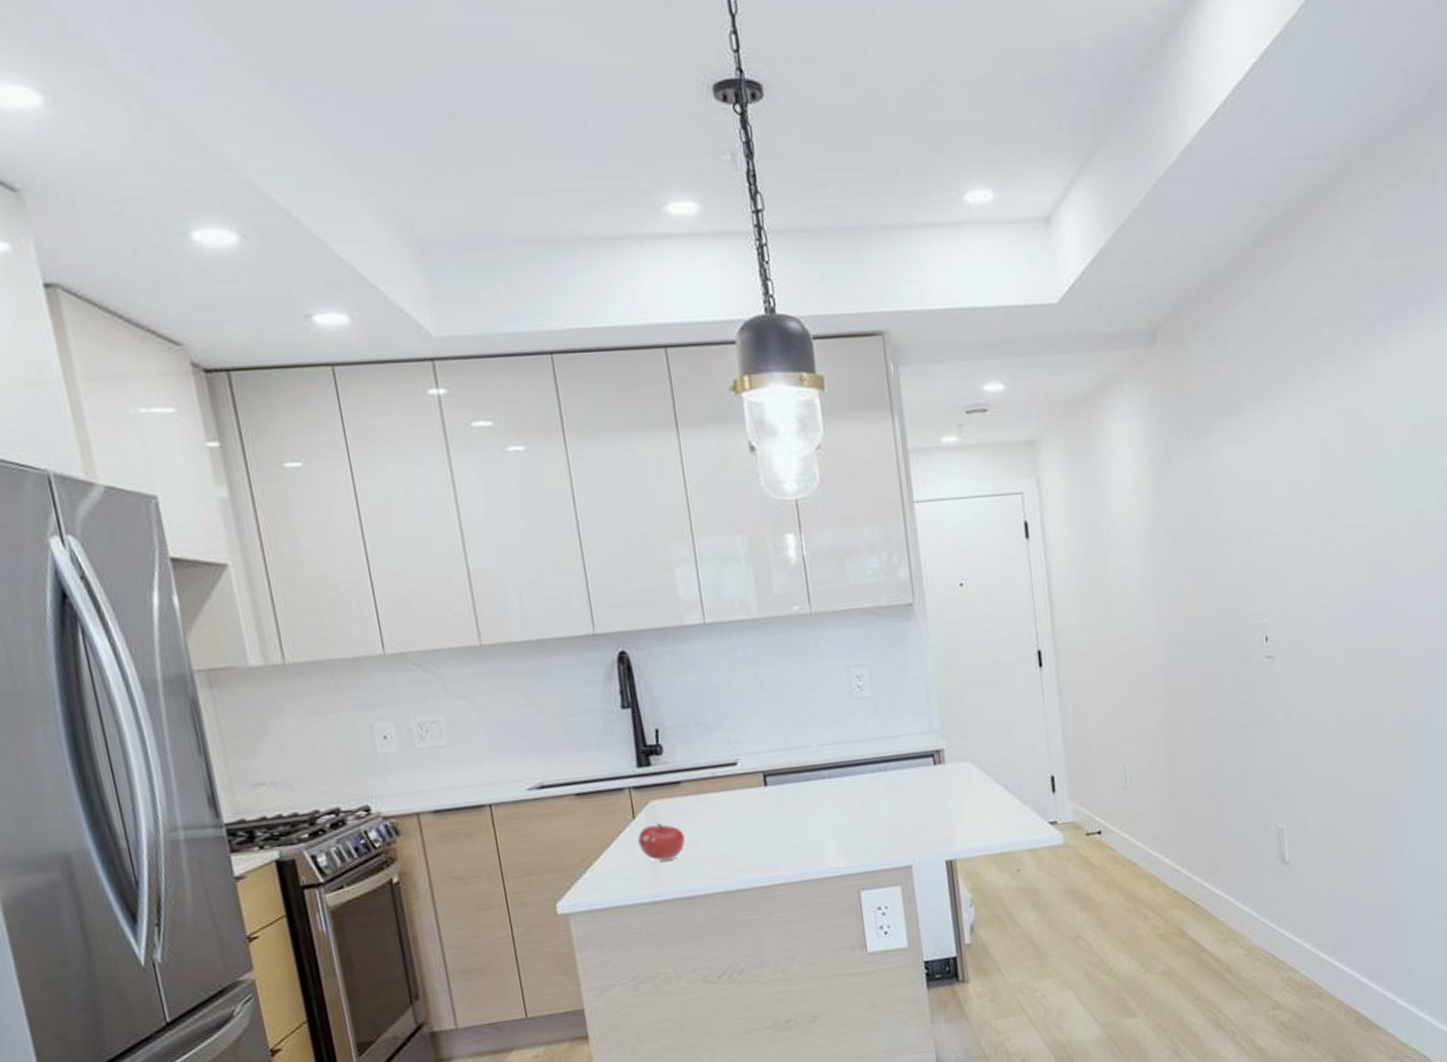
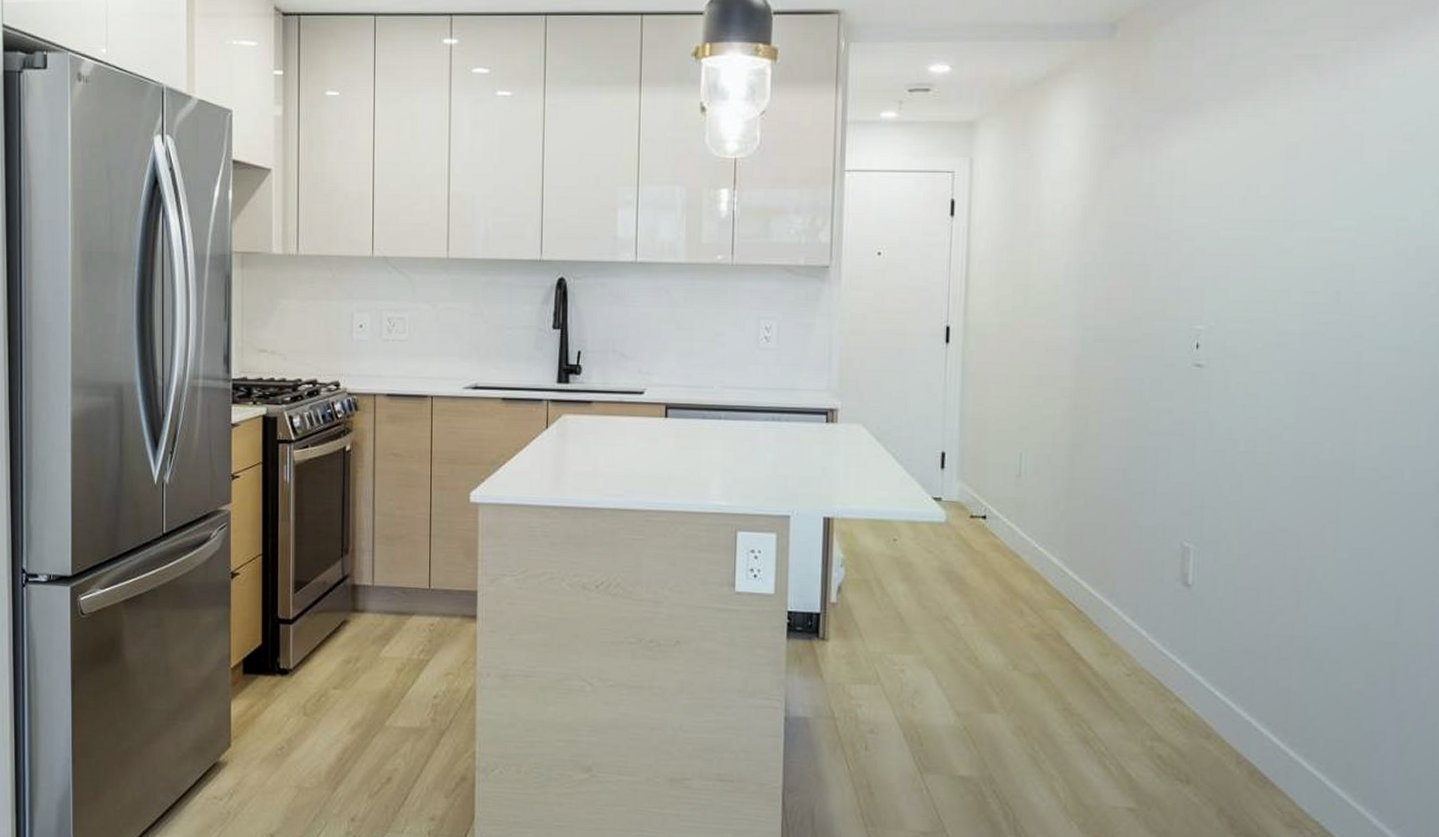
fruit: present [638,822,685,861] -> none [547,435,587,471]

